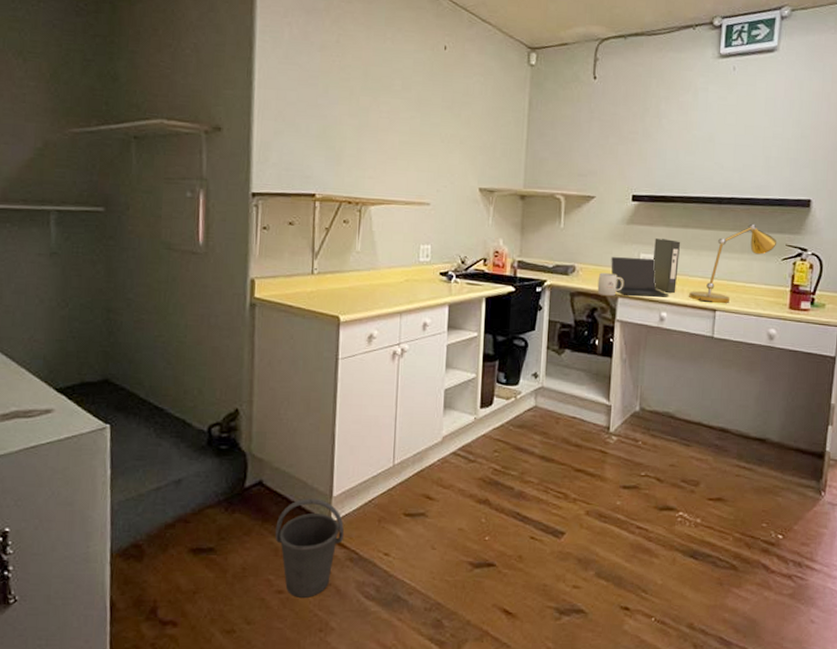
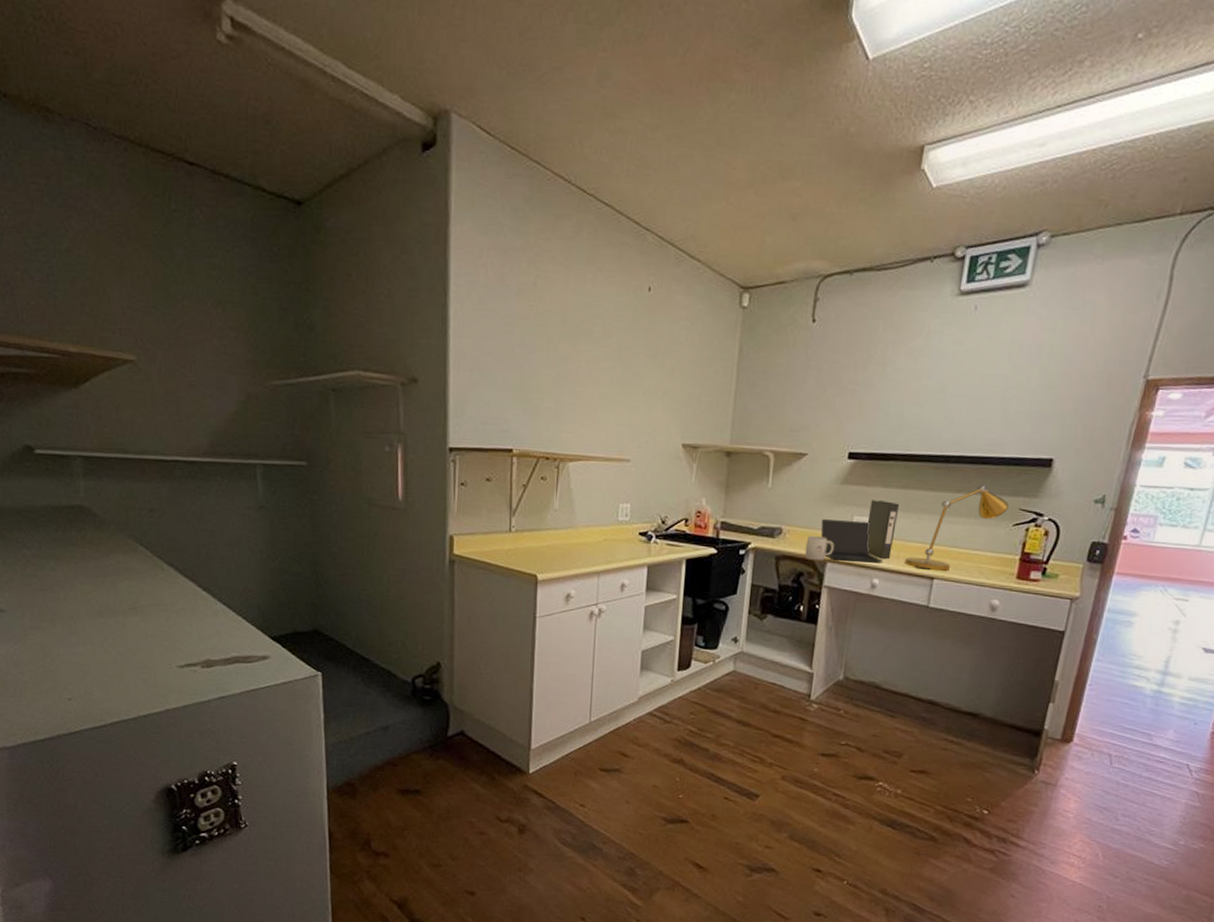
bucket: present [275,498,344,598] -> none [476,749,542,840]

